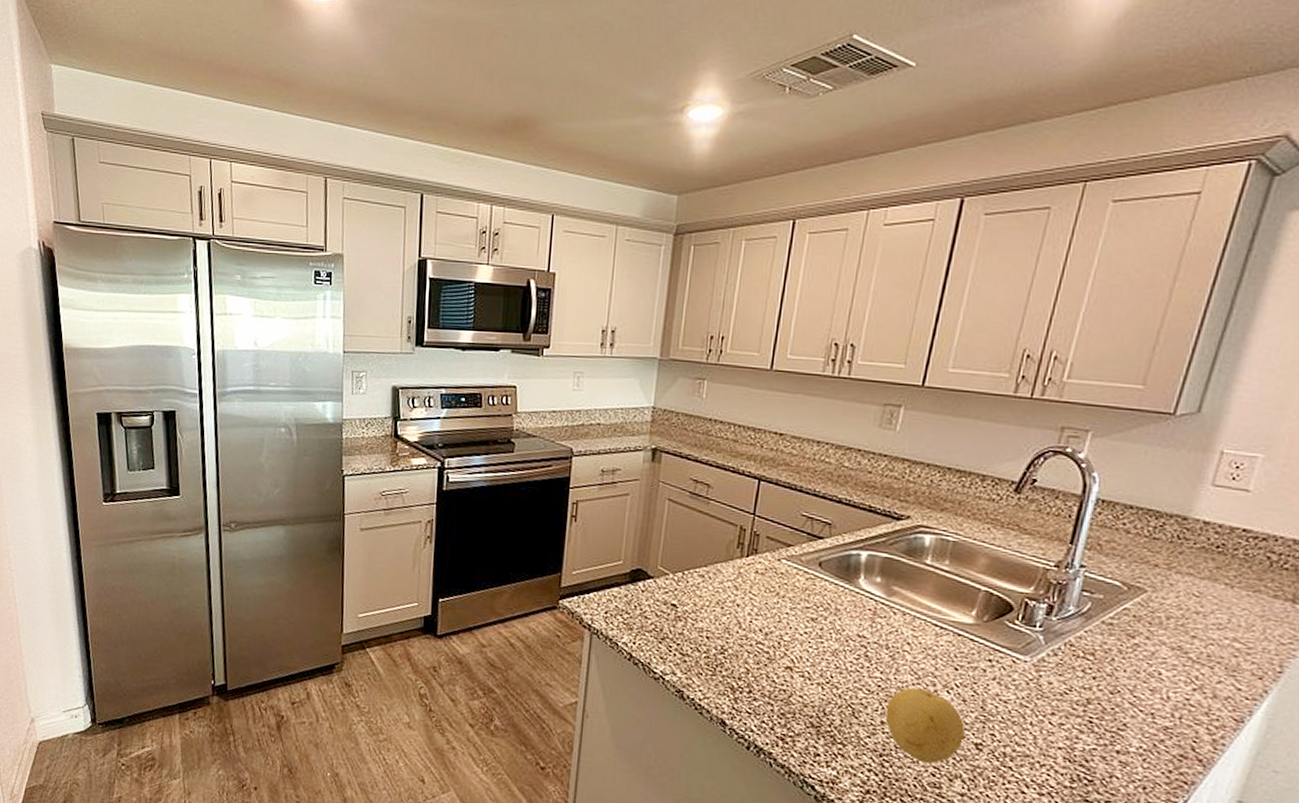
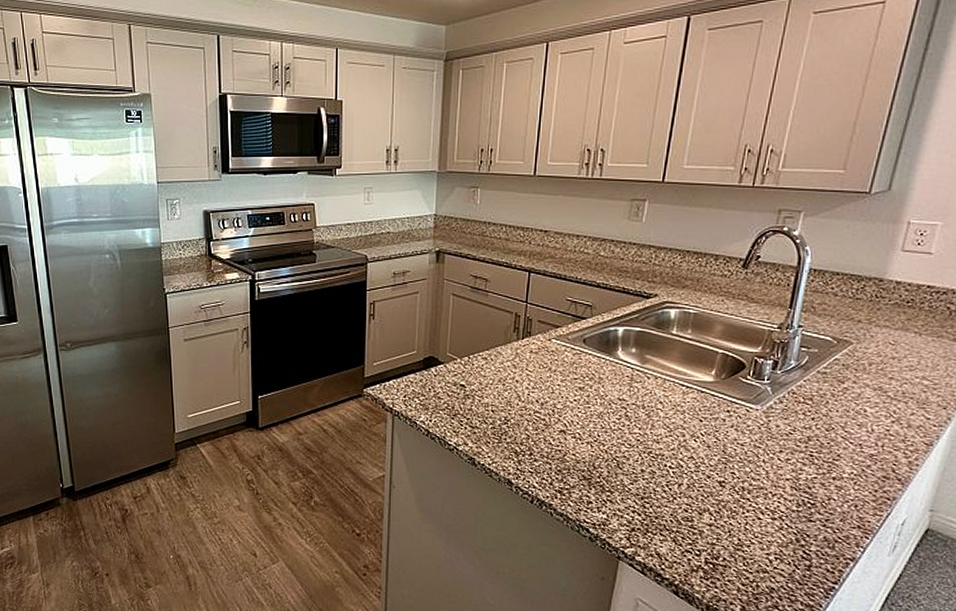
fruit: present [885,687,965,764] -> none [644,439,710,502]

